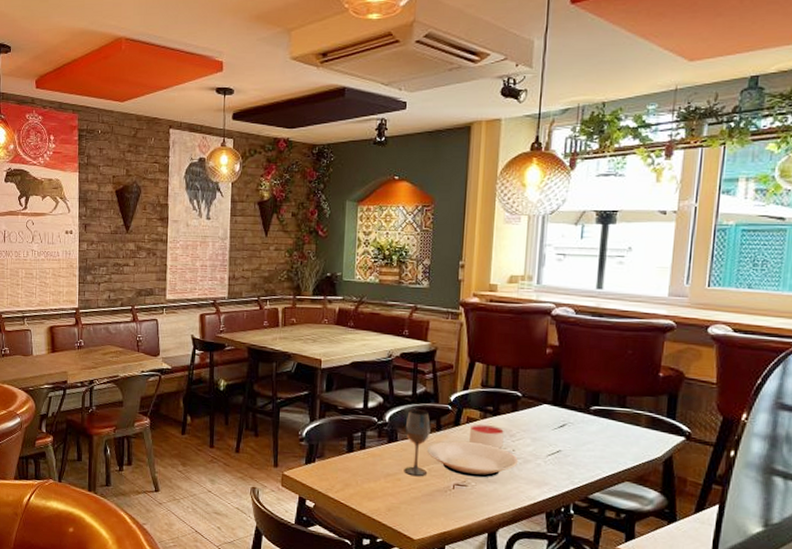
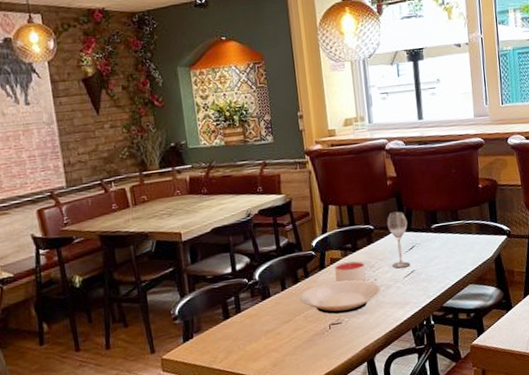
wine glass: present [404,409,431,476] -> none [275,261,303,327]
wineglass: none [536,383,563,445] -> present [387,211,411,269]

